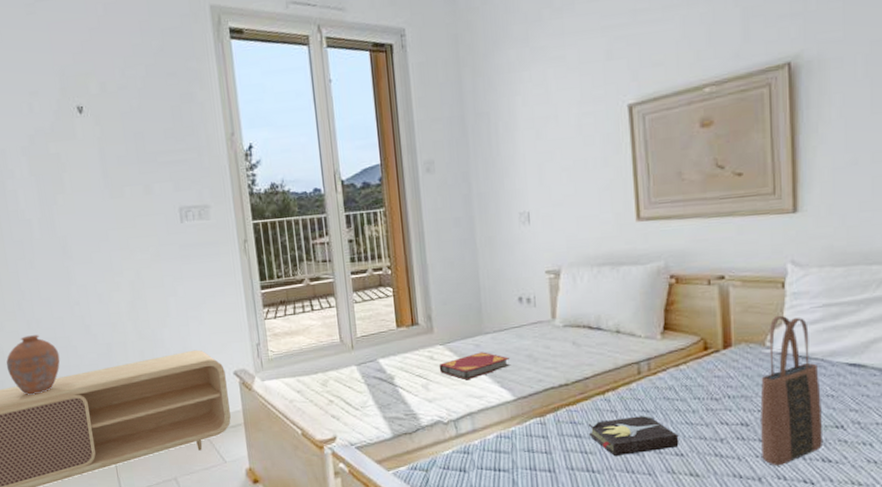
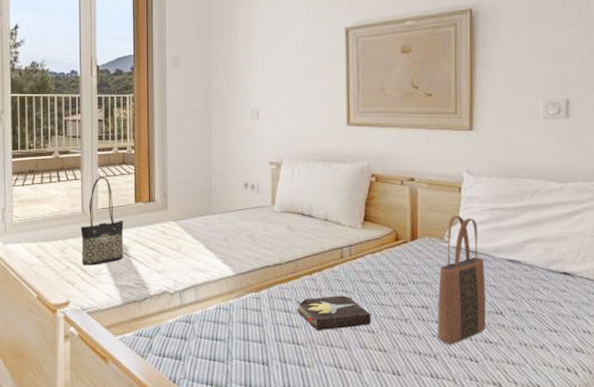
tote bag: none [340,302,390,398] -> present [80,176,124,266]
hardback book: present [439,352,510,381] -> none [170,230,232,255]

